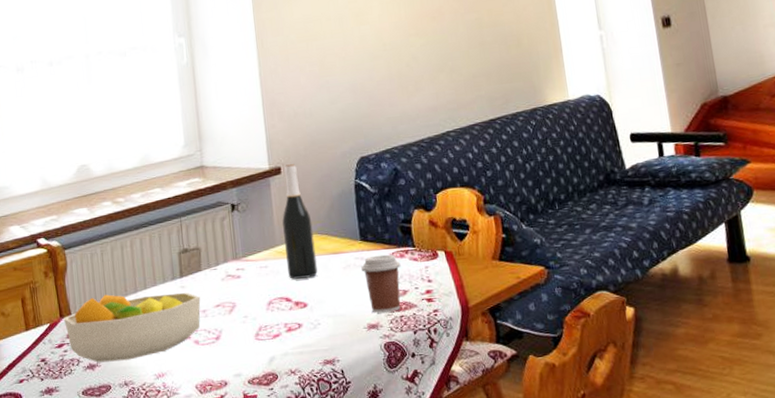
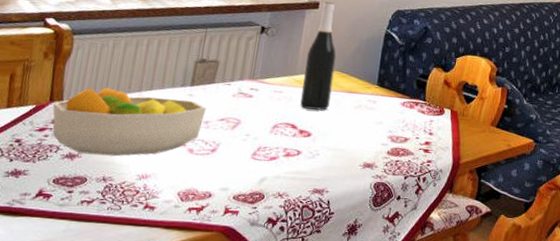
coffee cup: present [361,254,401,313] -> none [371,101,409,156]

